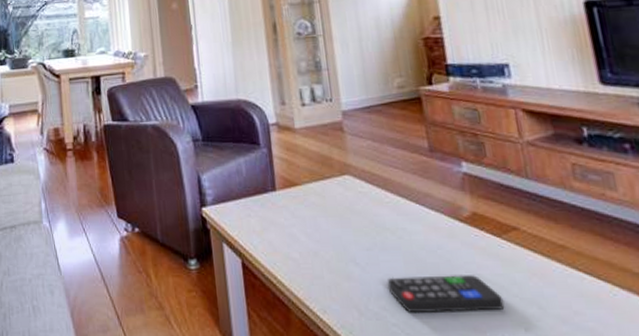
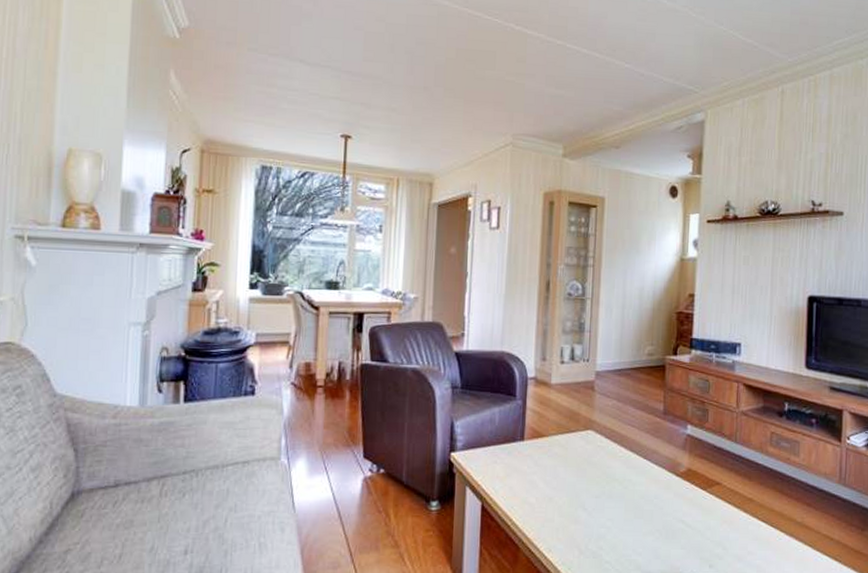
remote control: present [386,275,505,314] -> none [607,521,698,553]

